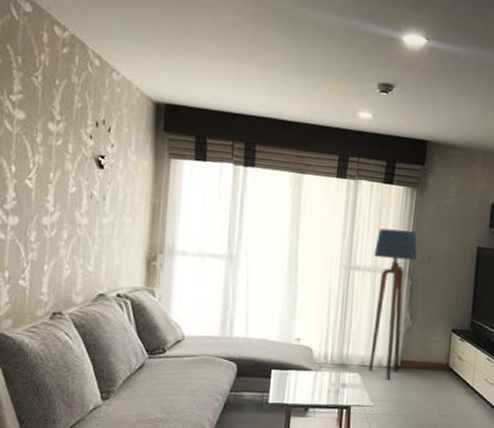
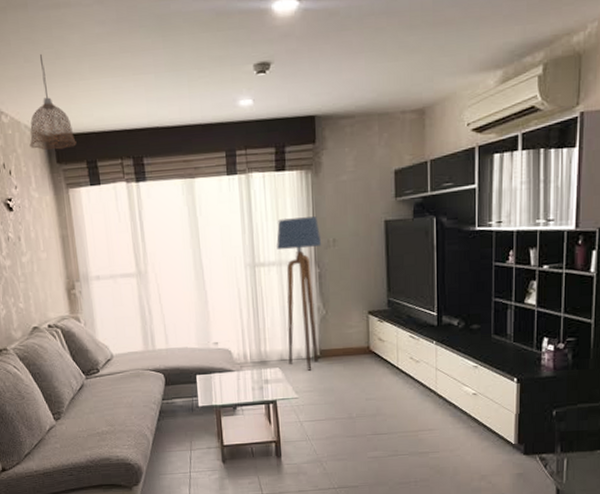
pendant lamp: none [137,25,189,119] -> present [29,54,77,150]

